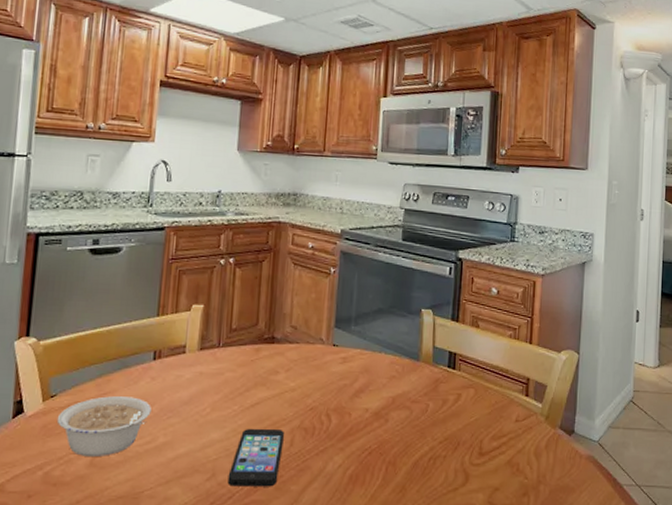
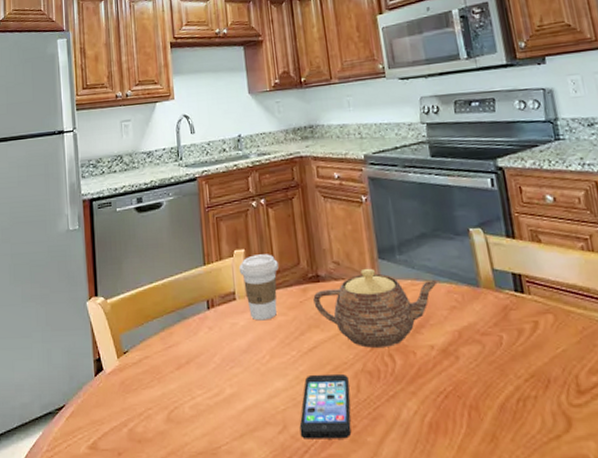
legume: present [56,396,151,458] -> none [132,348,214,413]
coffee cup: none [194,311,236,375] -> present [238,254,279,321]
teapot: none [264,335,385,409] -> present [313,268,439,349]

